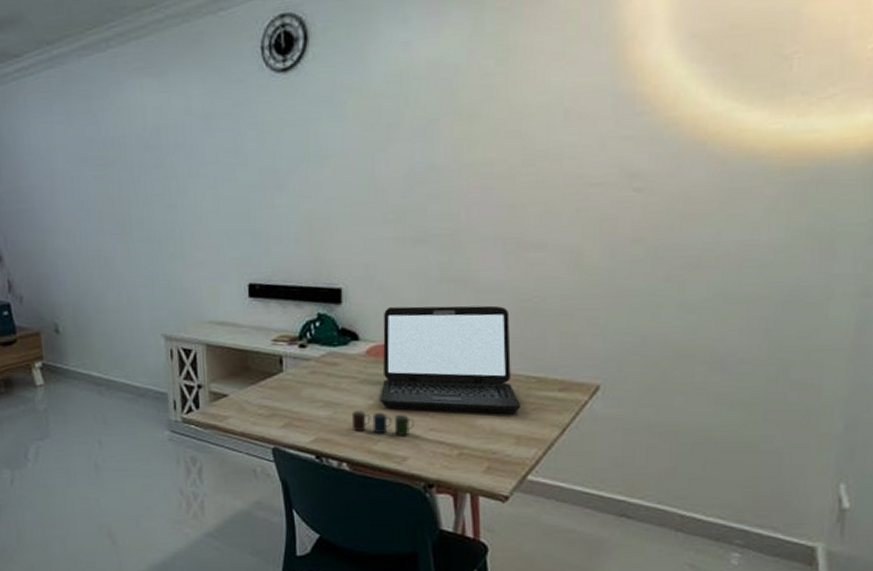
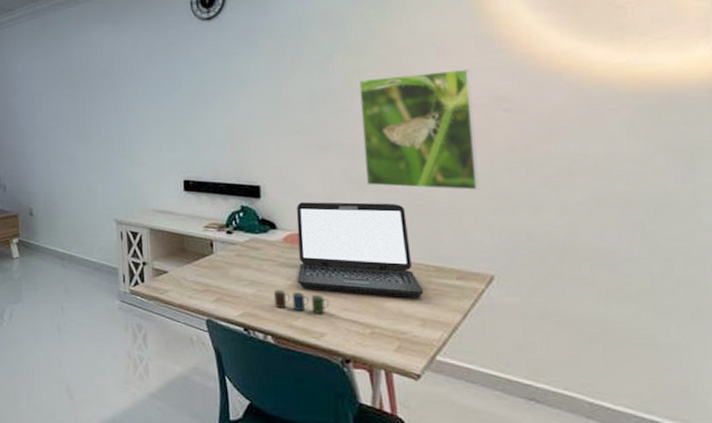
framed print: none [467,137,601,288] -> present [359,68,480,190]

